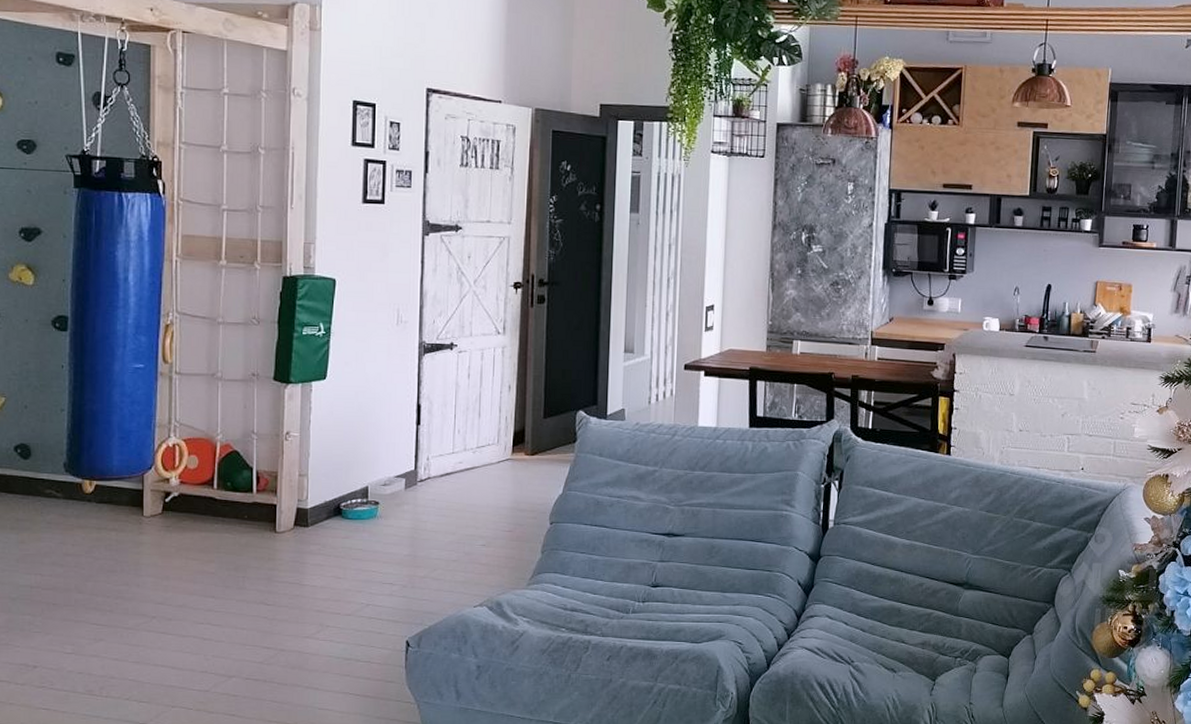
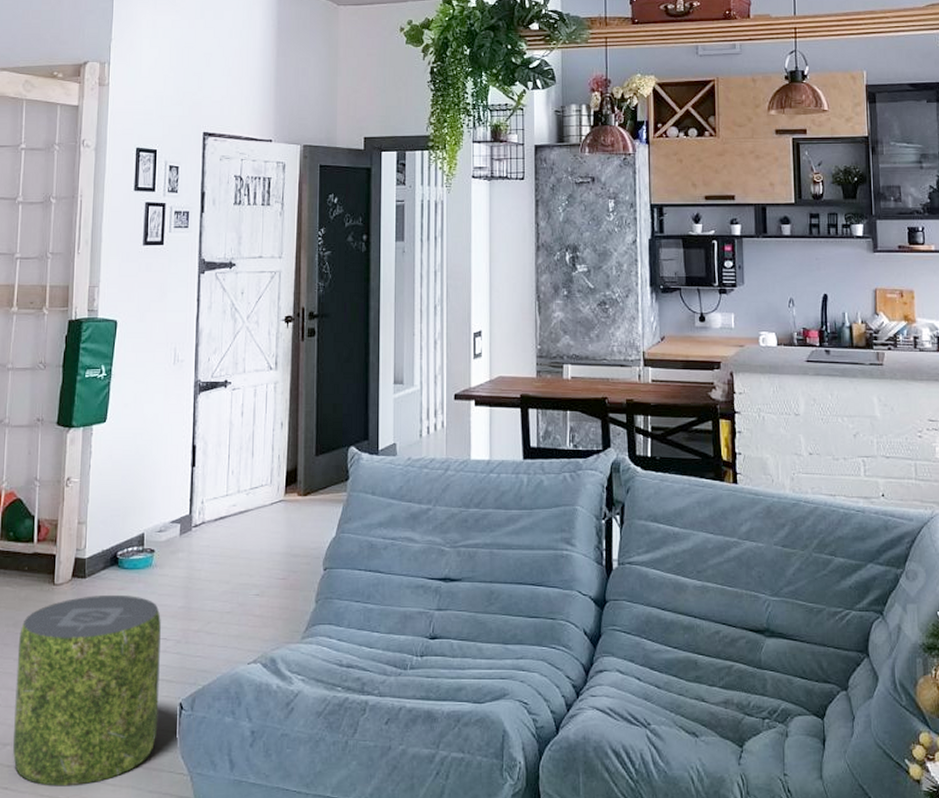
pouf: none [239,543,387,713] -> present [13,596,161,786]

